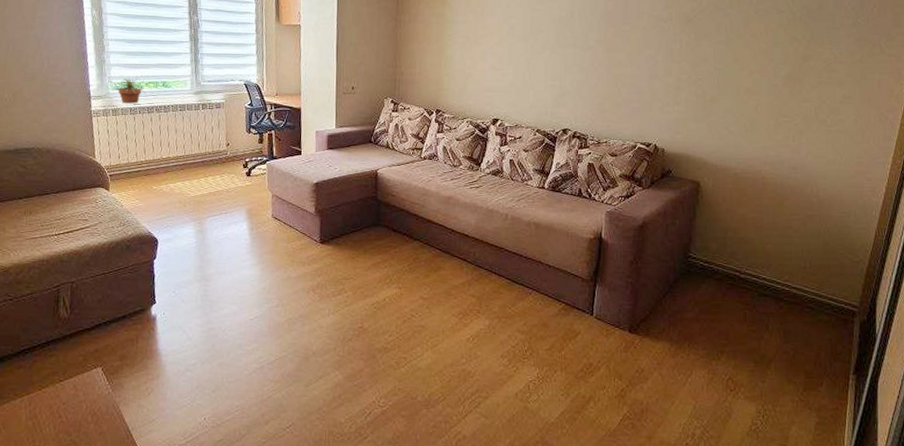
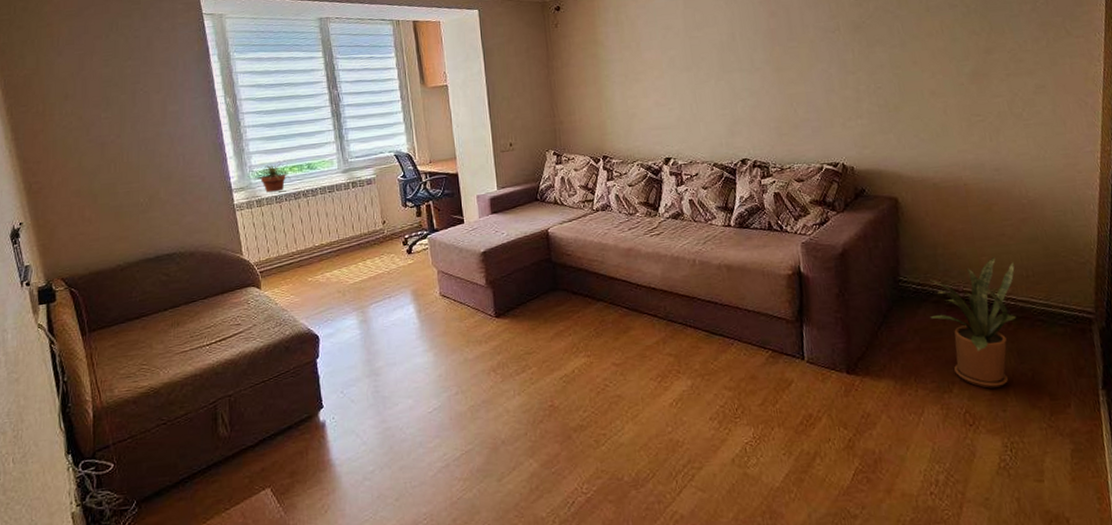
house plant: none [711,246,795,361] -> present [930,257,1017,388]

